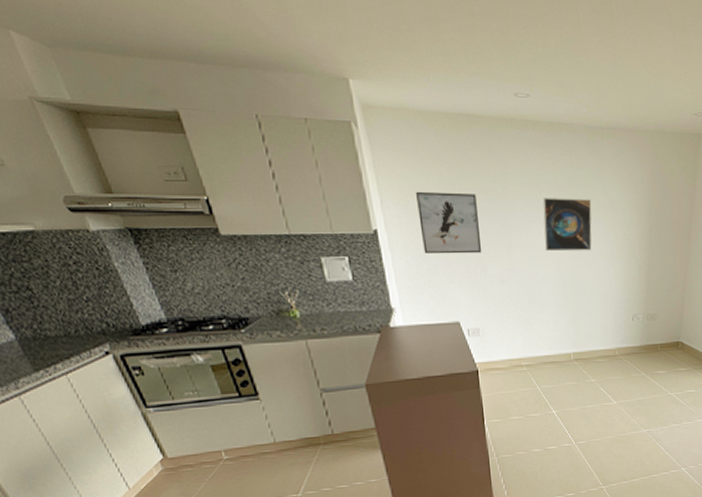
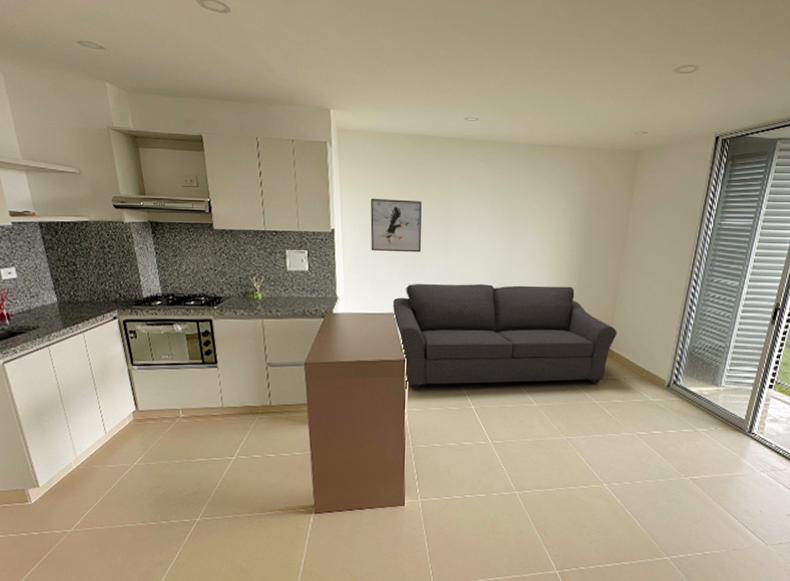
sofa: none [457,282,687,400] -> present [392,283,617,389]
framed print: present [542,198,592,252] -> none [479,206,527,255]

